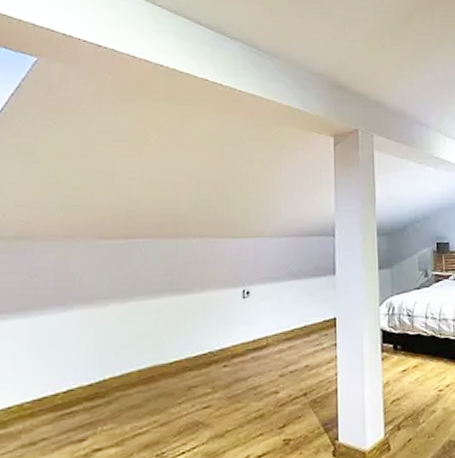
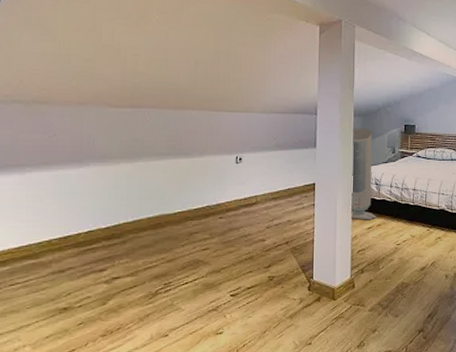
air purifier: none [376,248,412,361] -> present [350,128,377,220]

